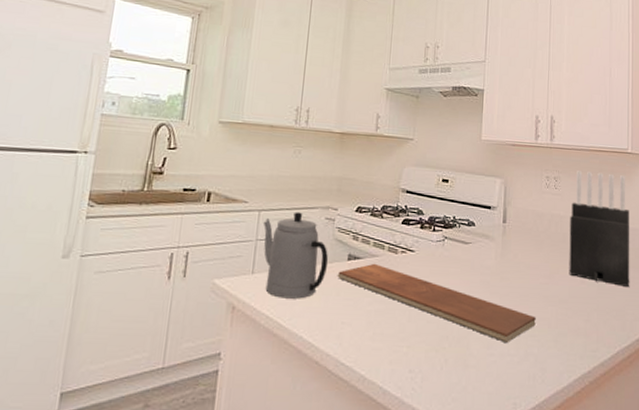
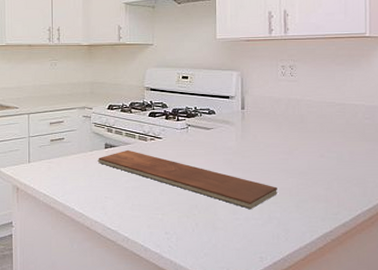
teapot: present [263,212,329,299] -> none [32,113,89,180]
knife block: present [569,171,630,288] -> none [307,58,370,159]

